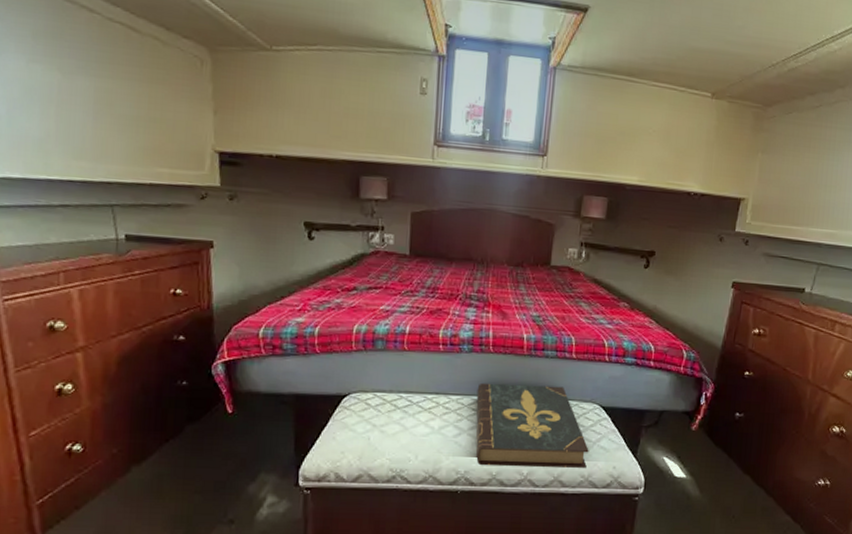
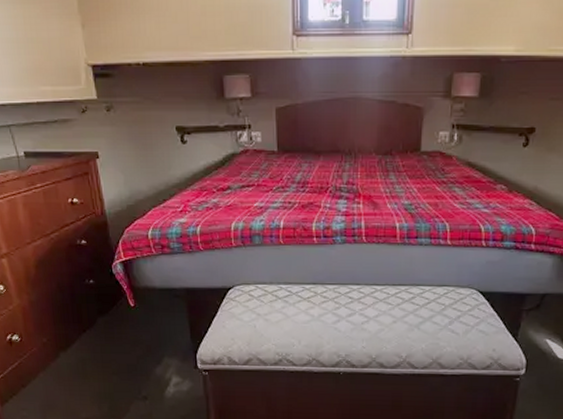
book: present [475,382,589,469] -> none [352,272,468,352]

